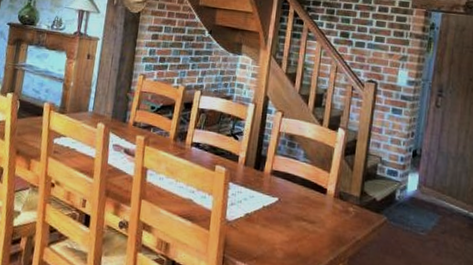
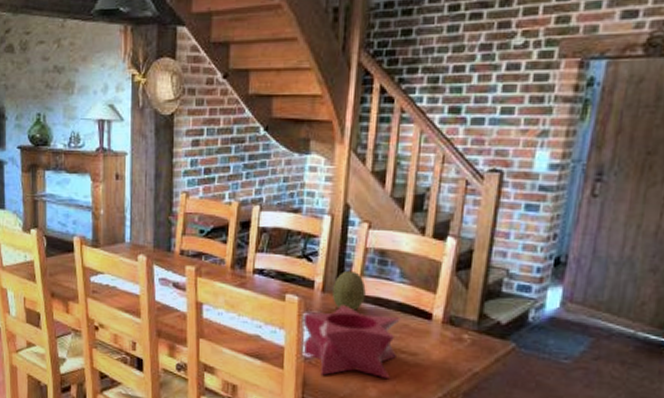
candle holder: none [224,177,304,242] -> present [300,305,402,378]
fruit: none [252,149,278,183] -> present [333,270,366,310]

